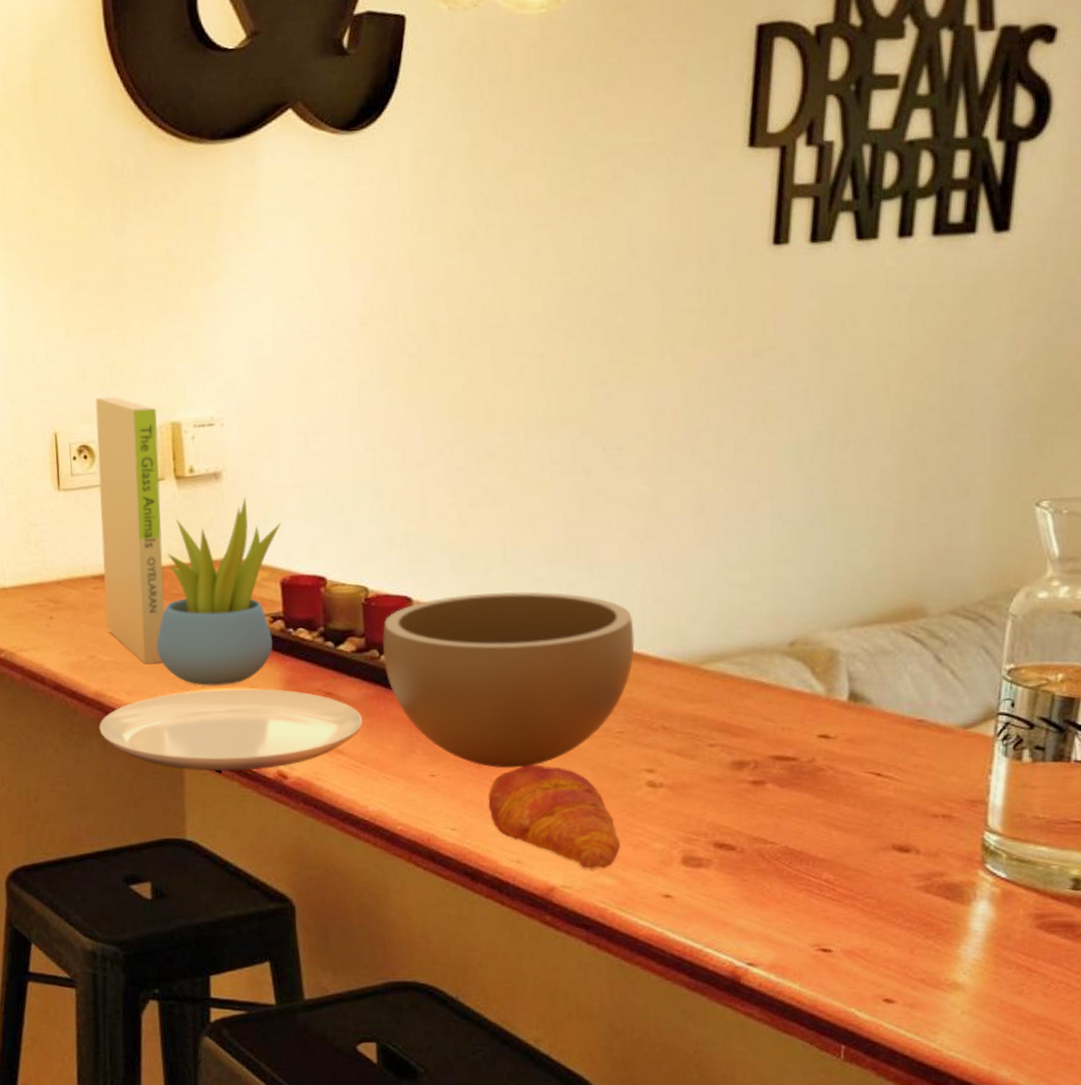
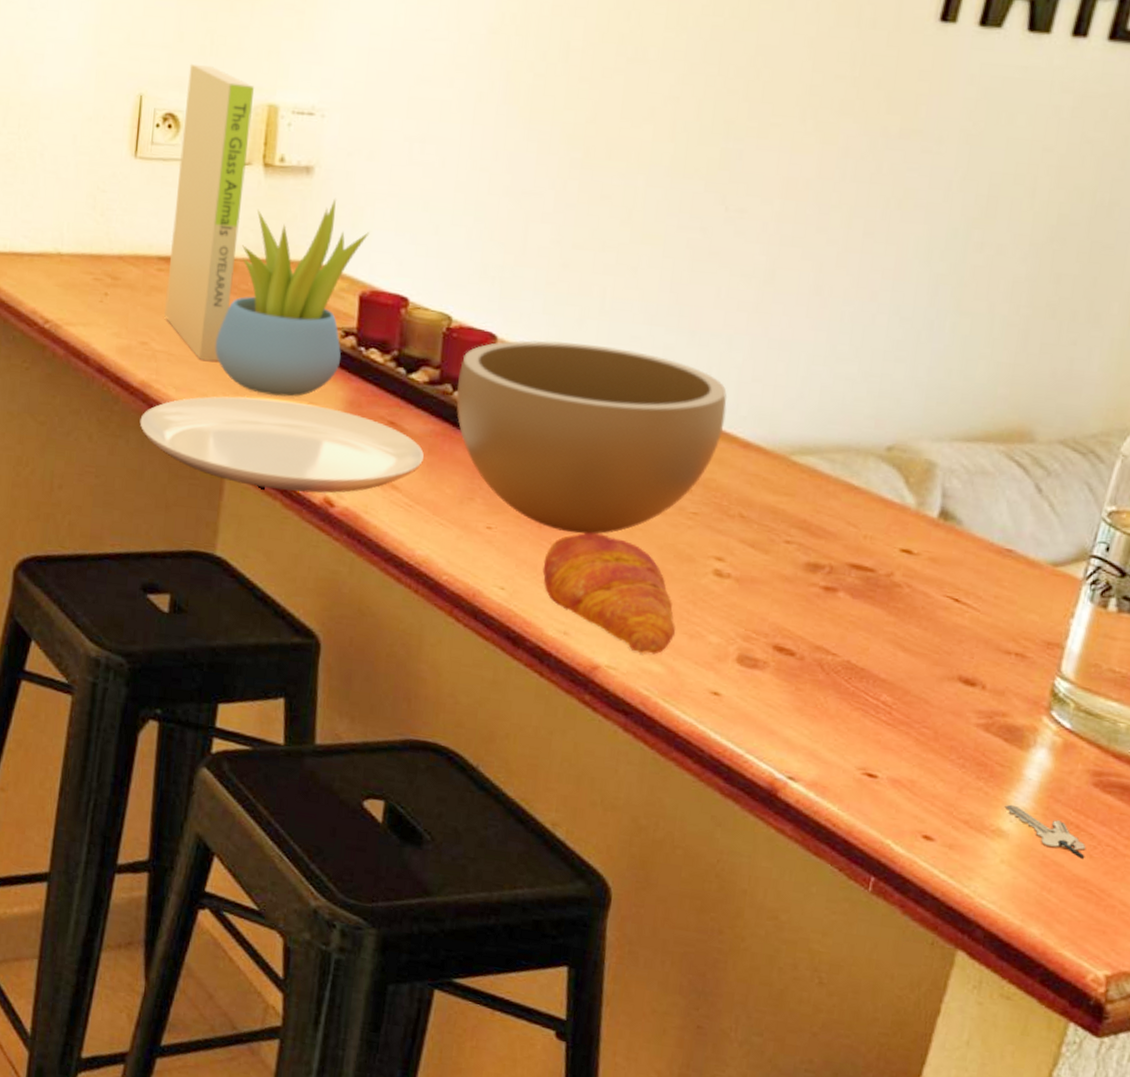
key: none [956,957,1041,999] -> present [1004,804,1087,859]

